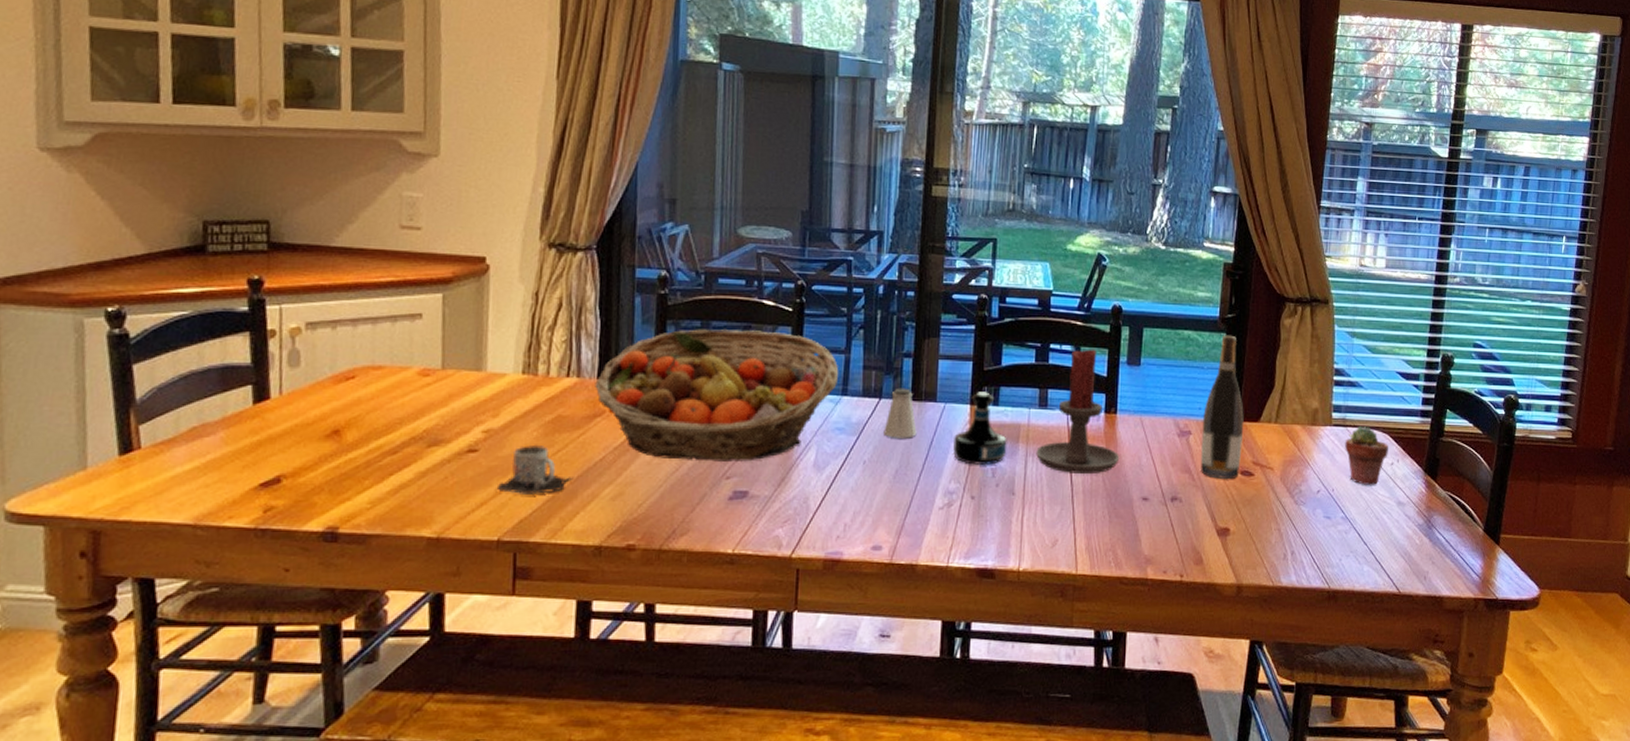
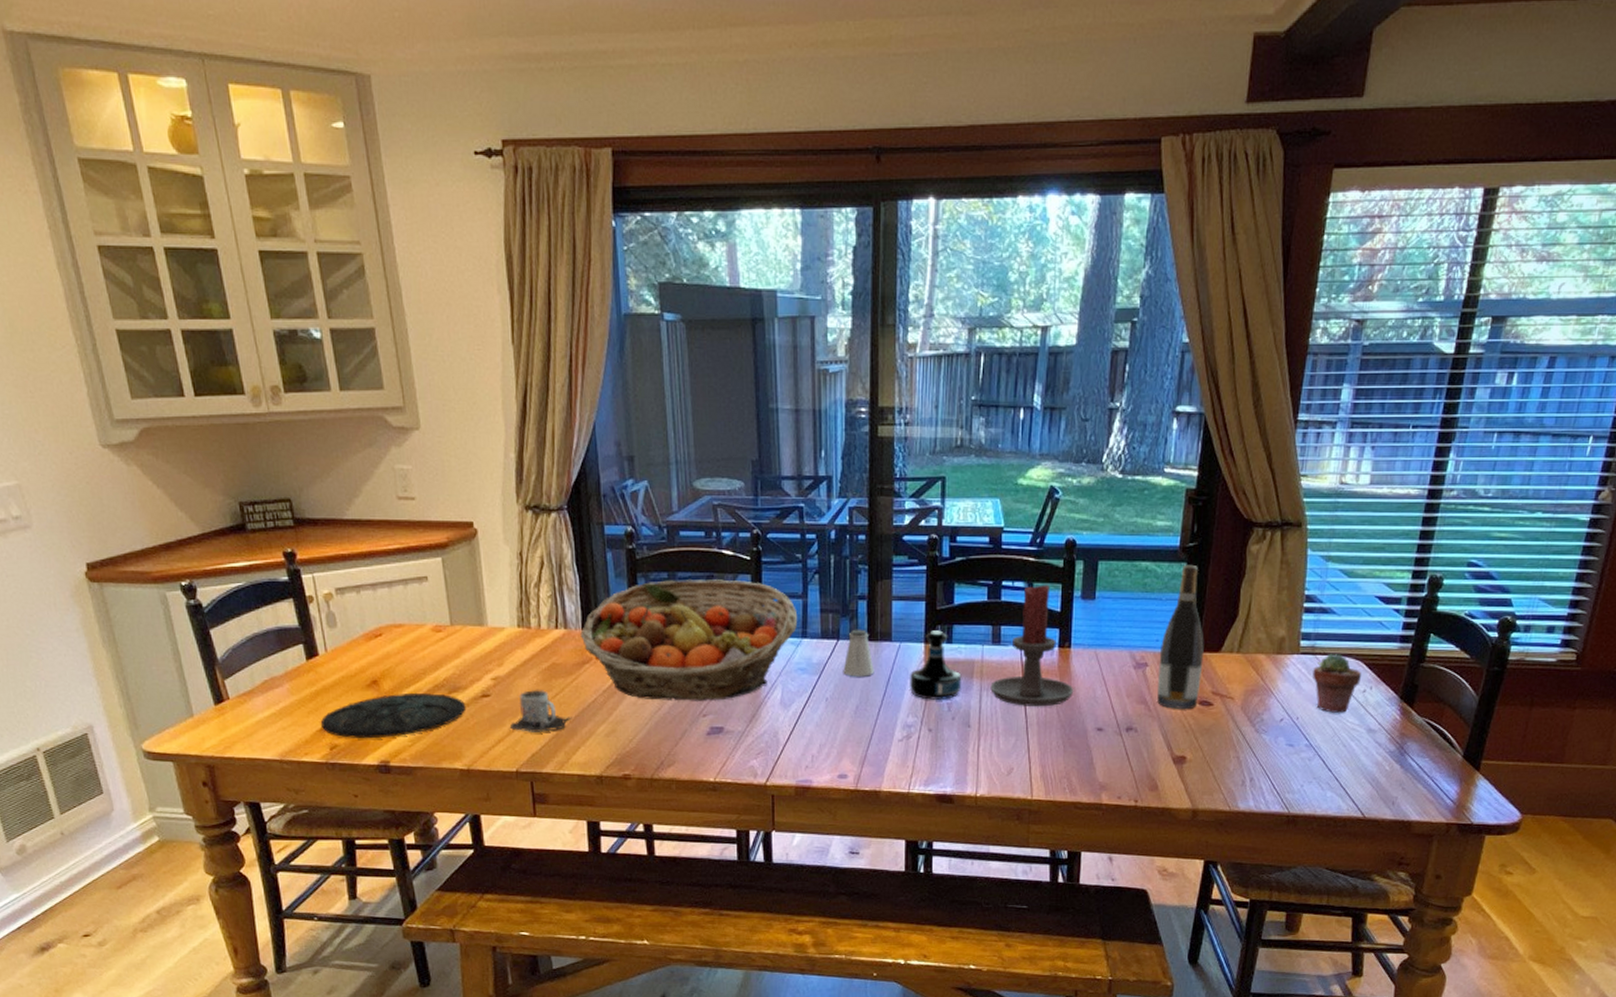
plate: none [256,445,445,499] -> present [320,692,465,738]

